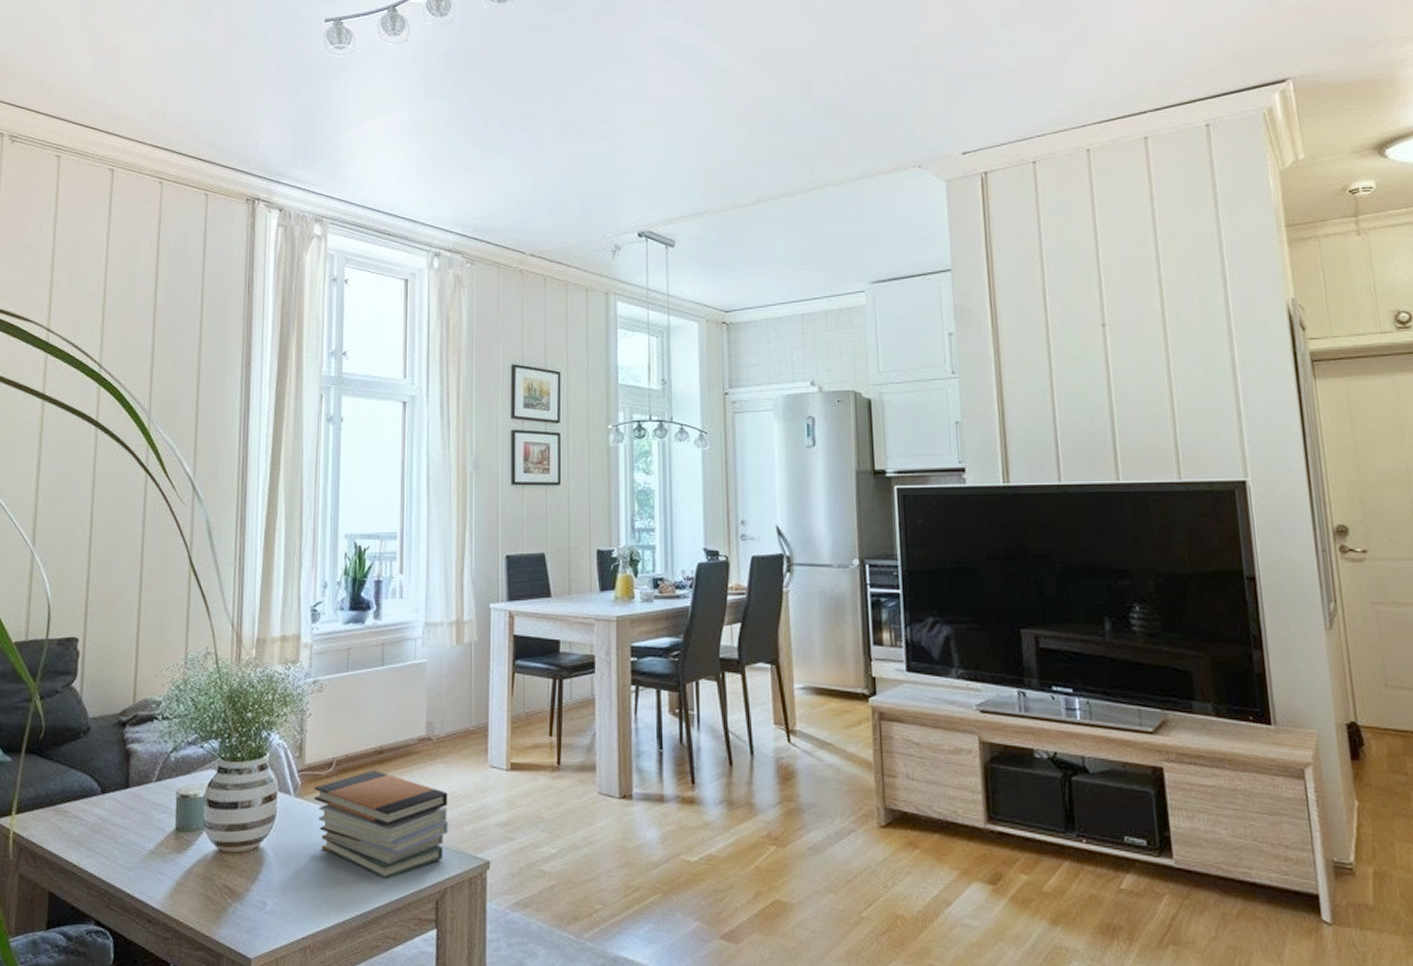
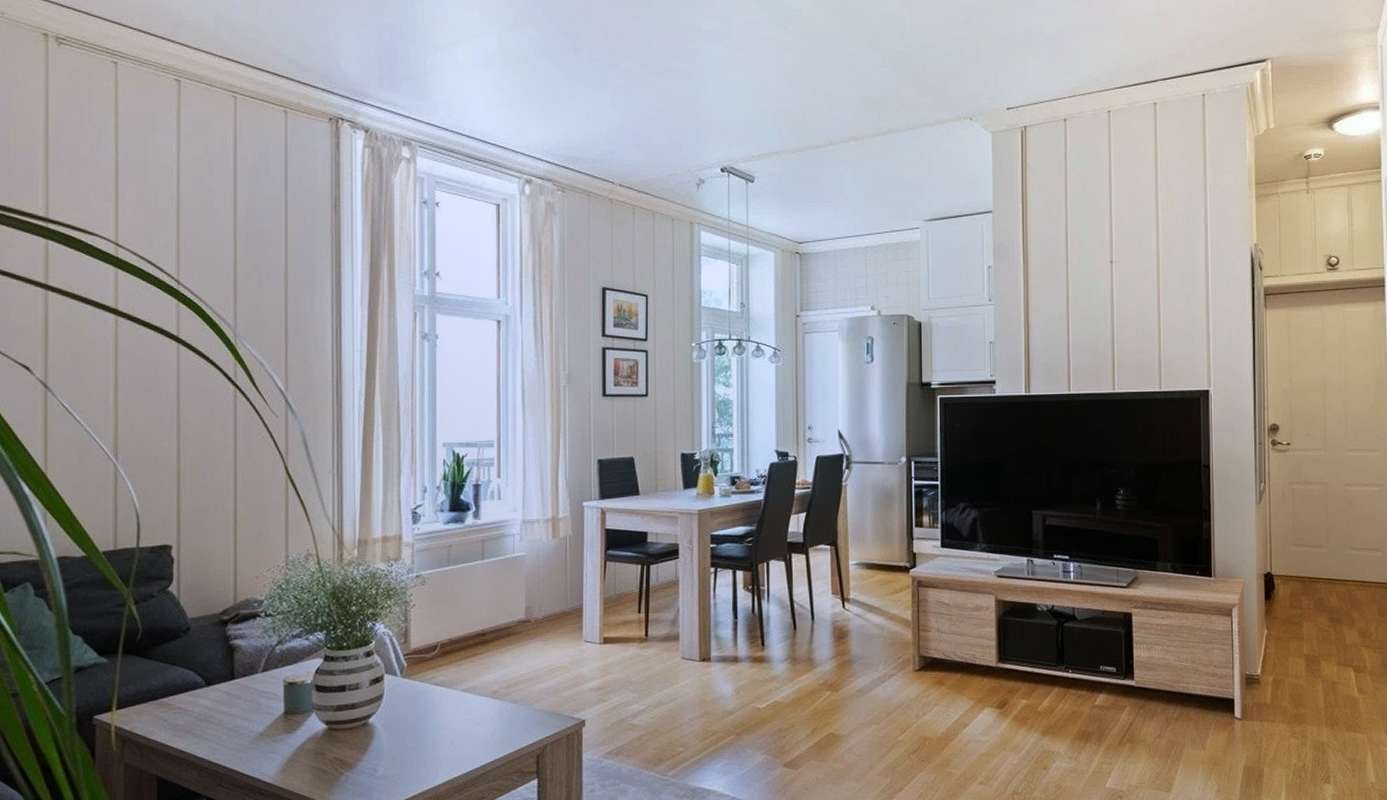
book stack: present [314,770,448,880] -> none [420,650,547,742]

